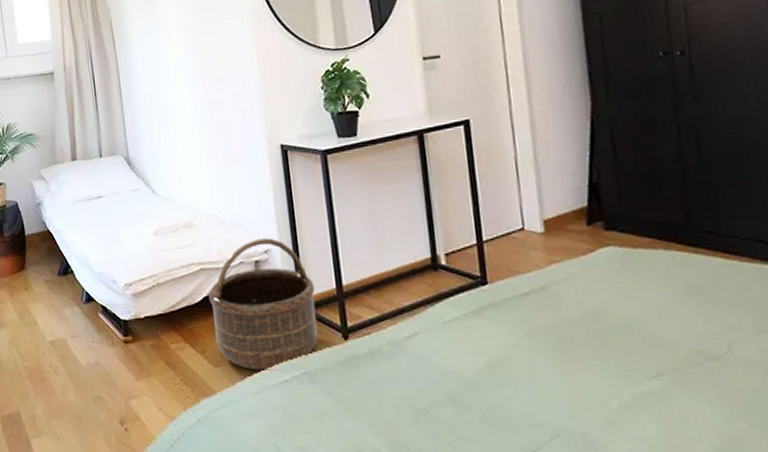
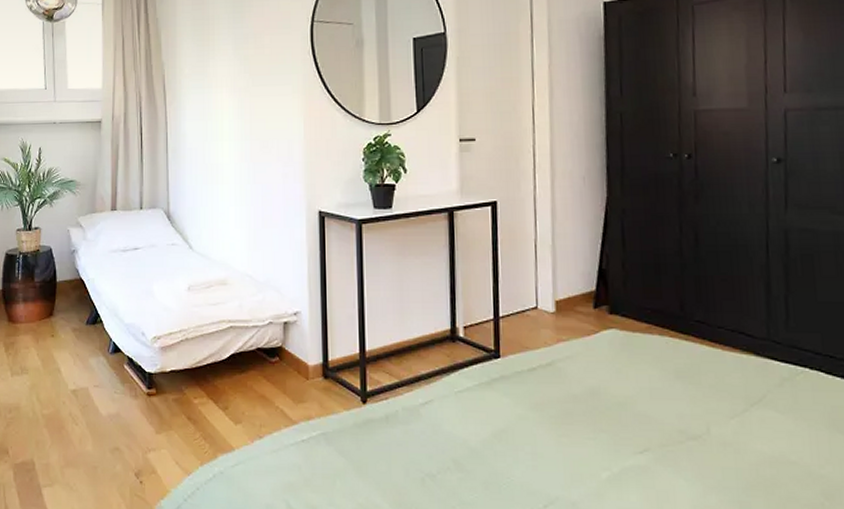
basket: present [209,238,318,371] -> none [236,300,339,430]

